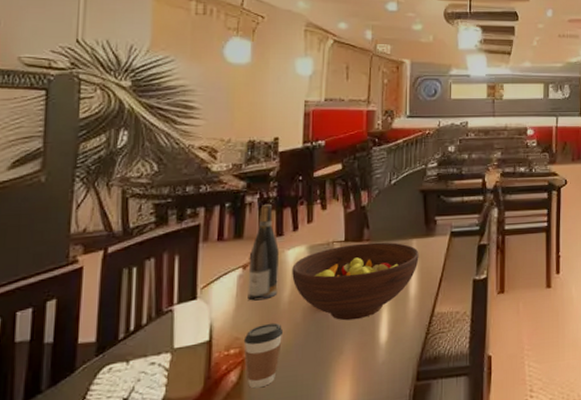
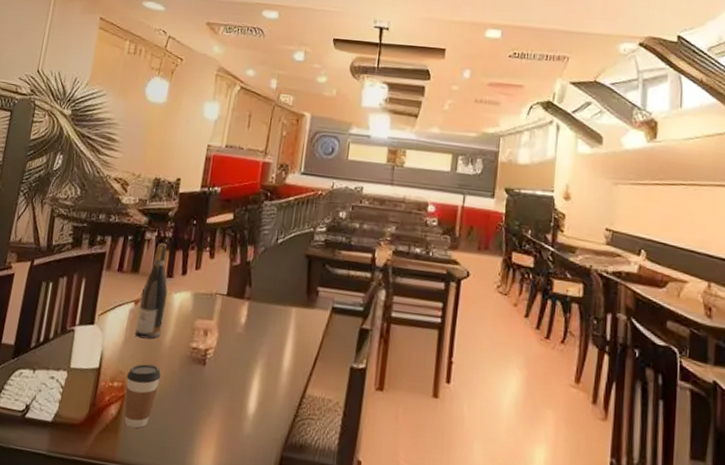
fruit bowl: present [292,242,419,321] -> none [175,299,297,382]

